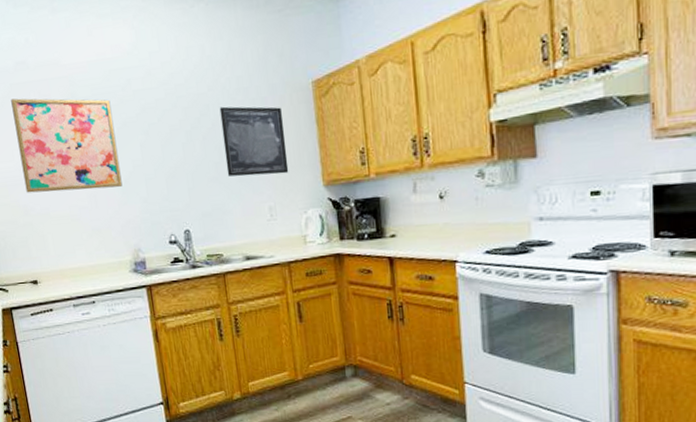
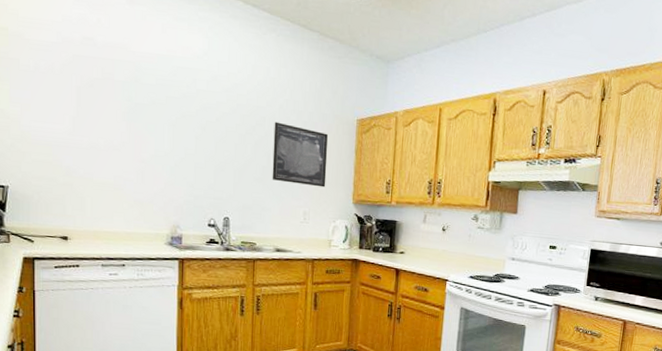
wall art: present [11,98,123,193] -> none [71,68,173,169]

